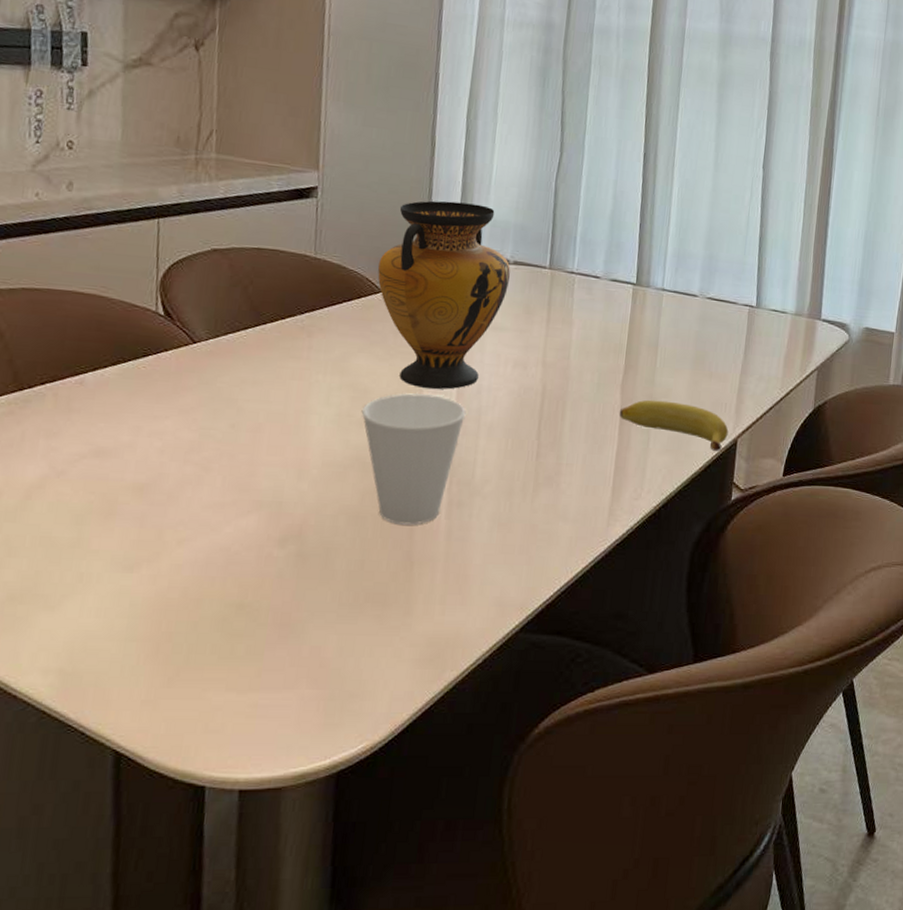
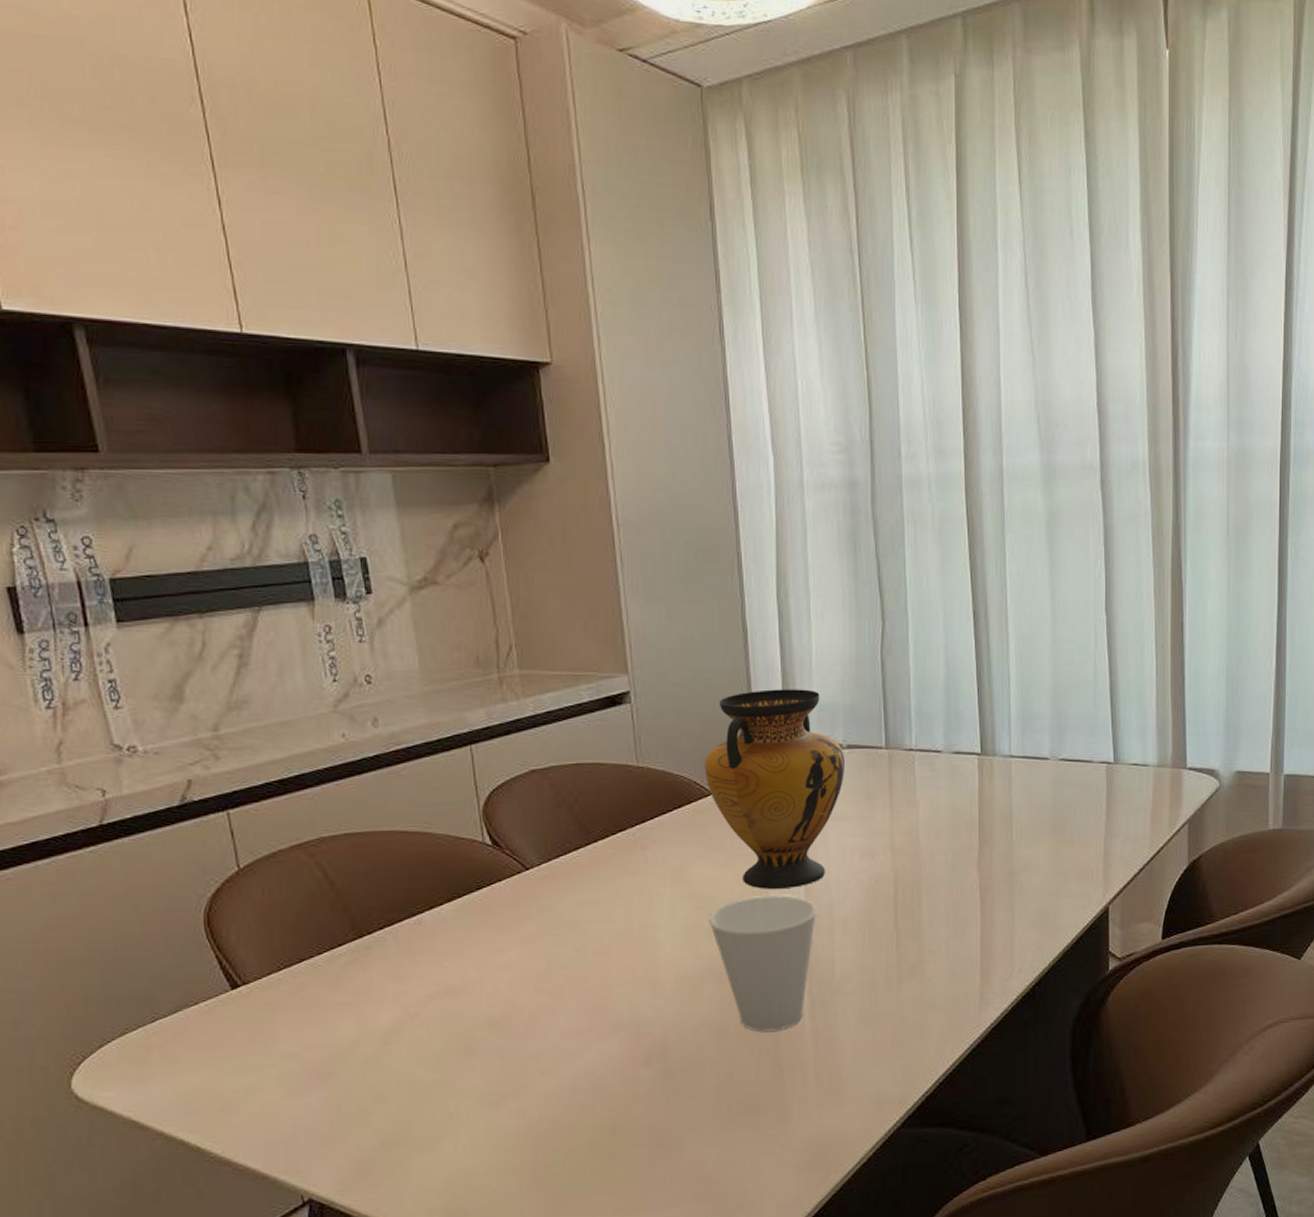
banana: present [619,399,729,451] -> none [978,874,1098,921]

